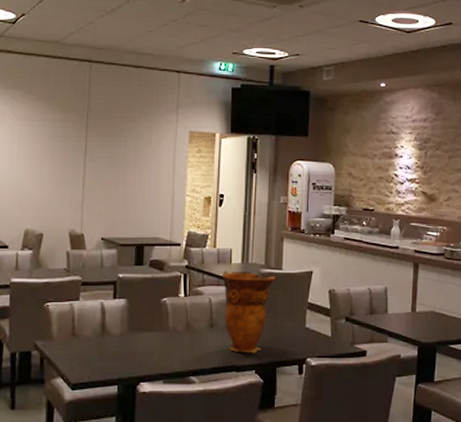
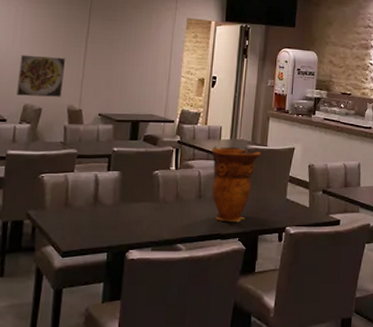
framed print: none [17,177,65,221] -> present [16,55,66,97]

